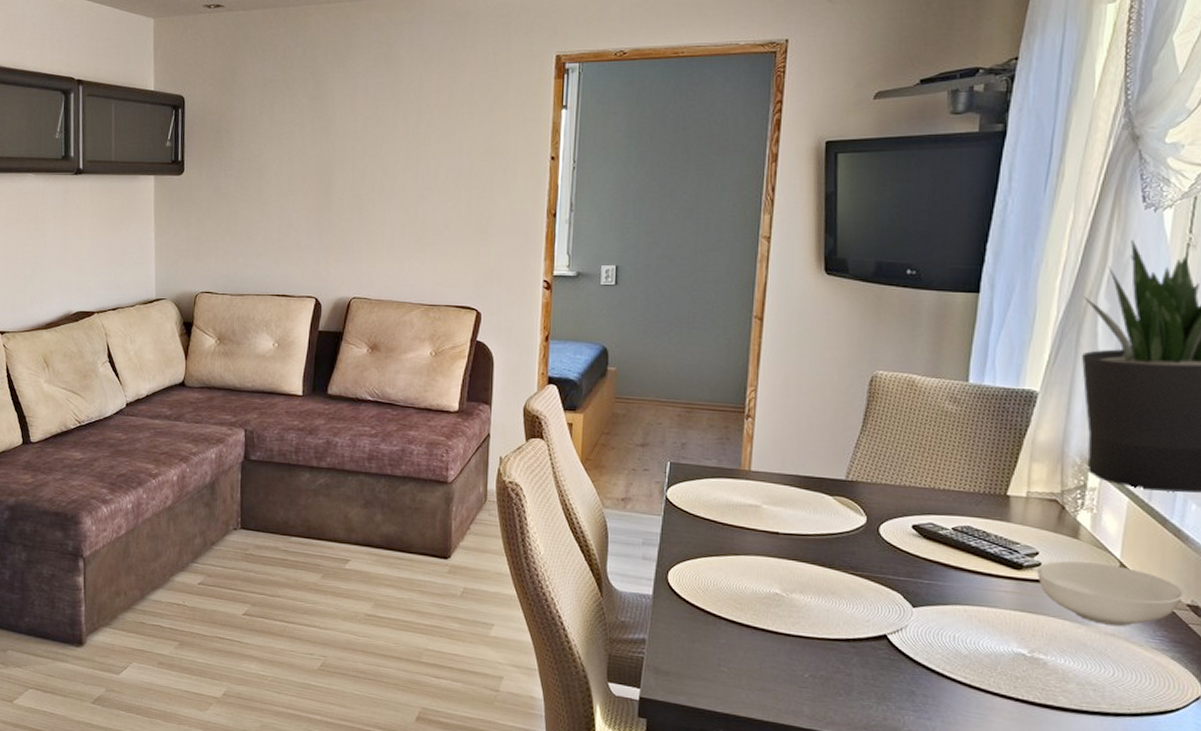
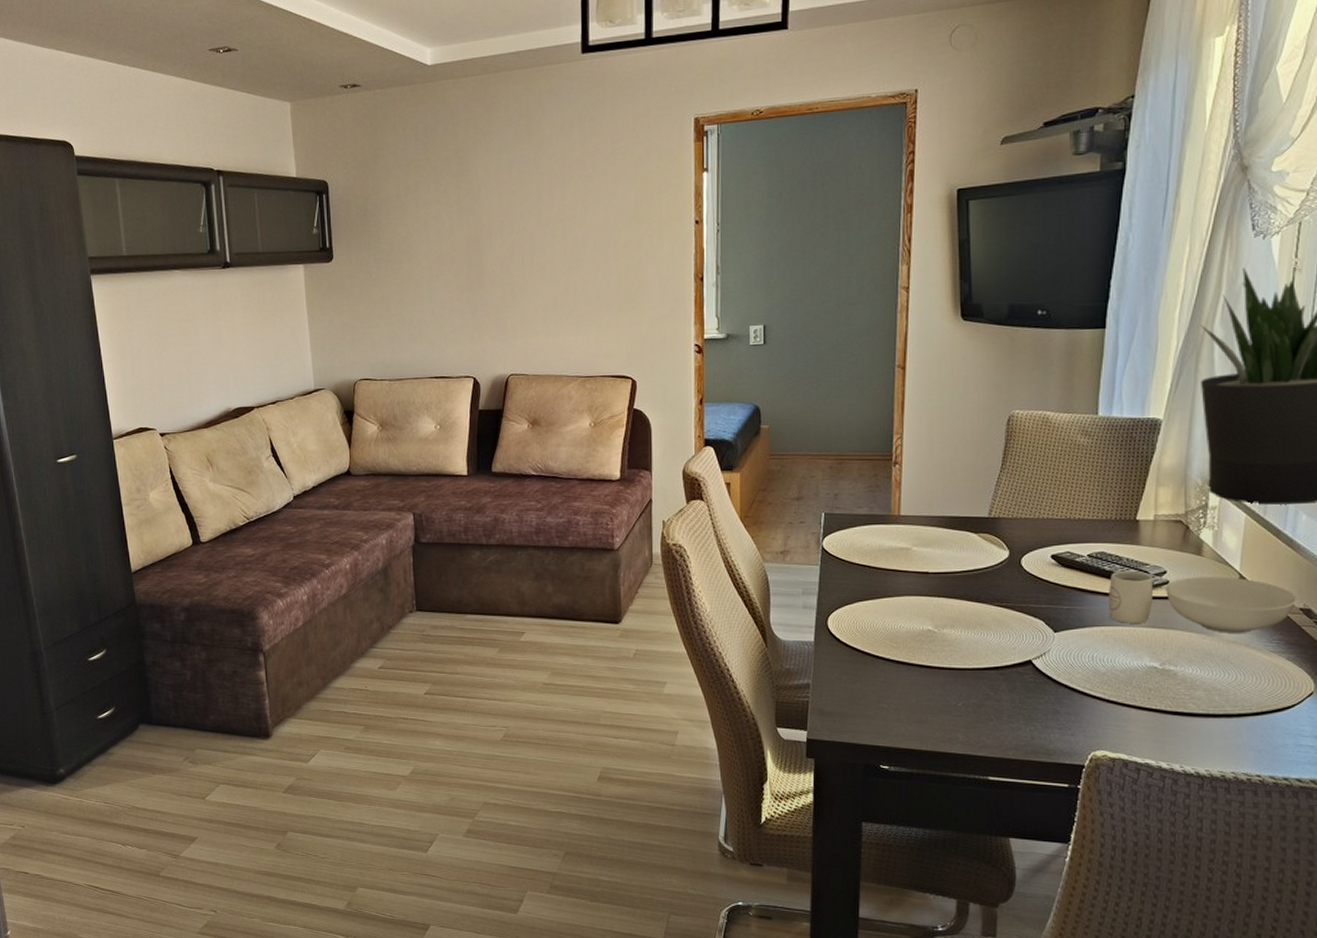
mug: none [973,547,1024,606] -> present [1109,570,1154,623]

